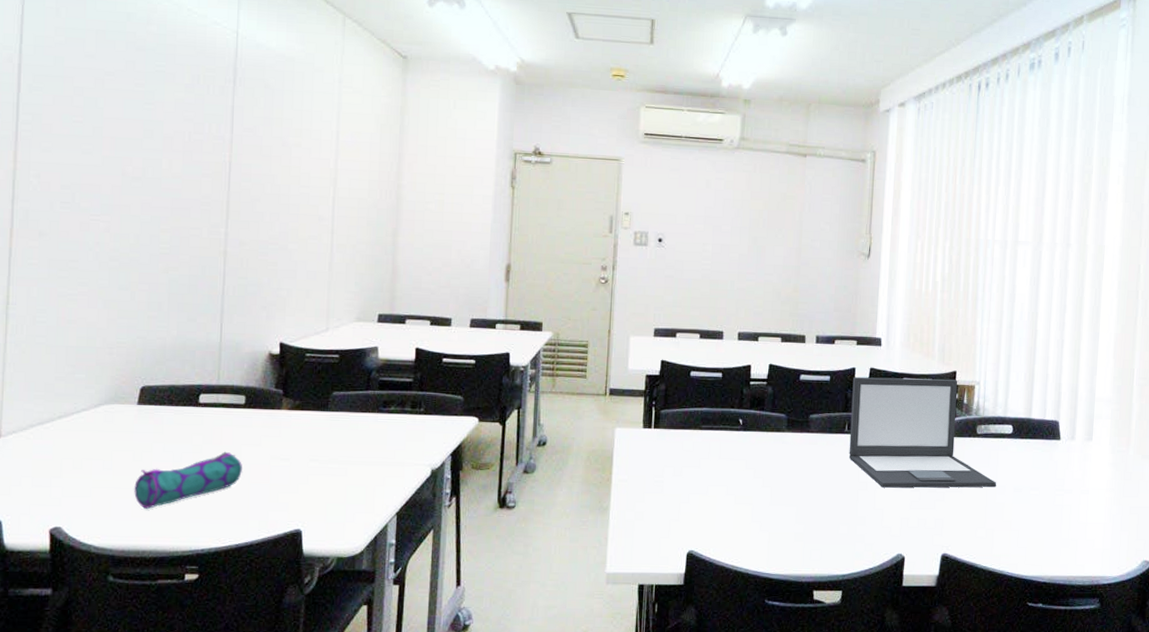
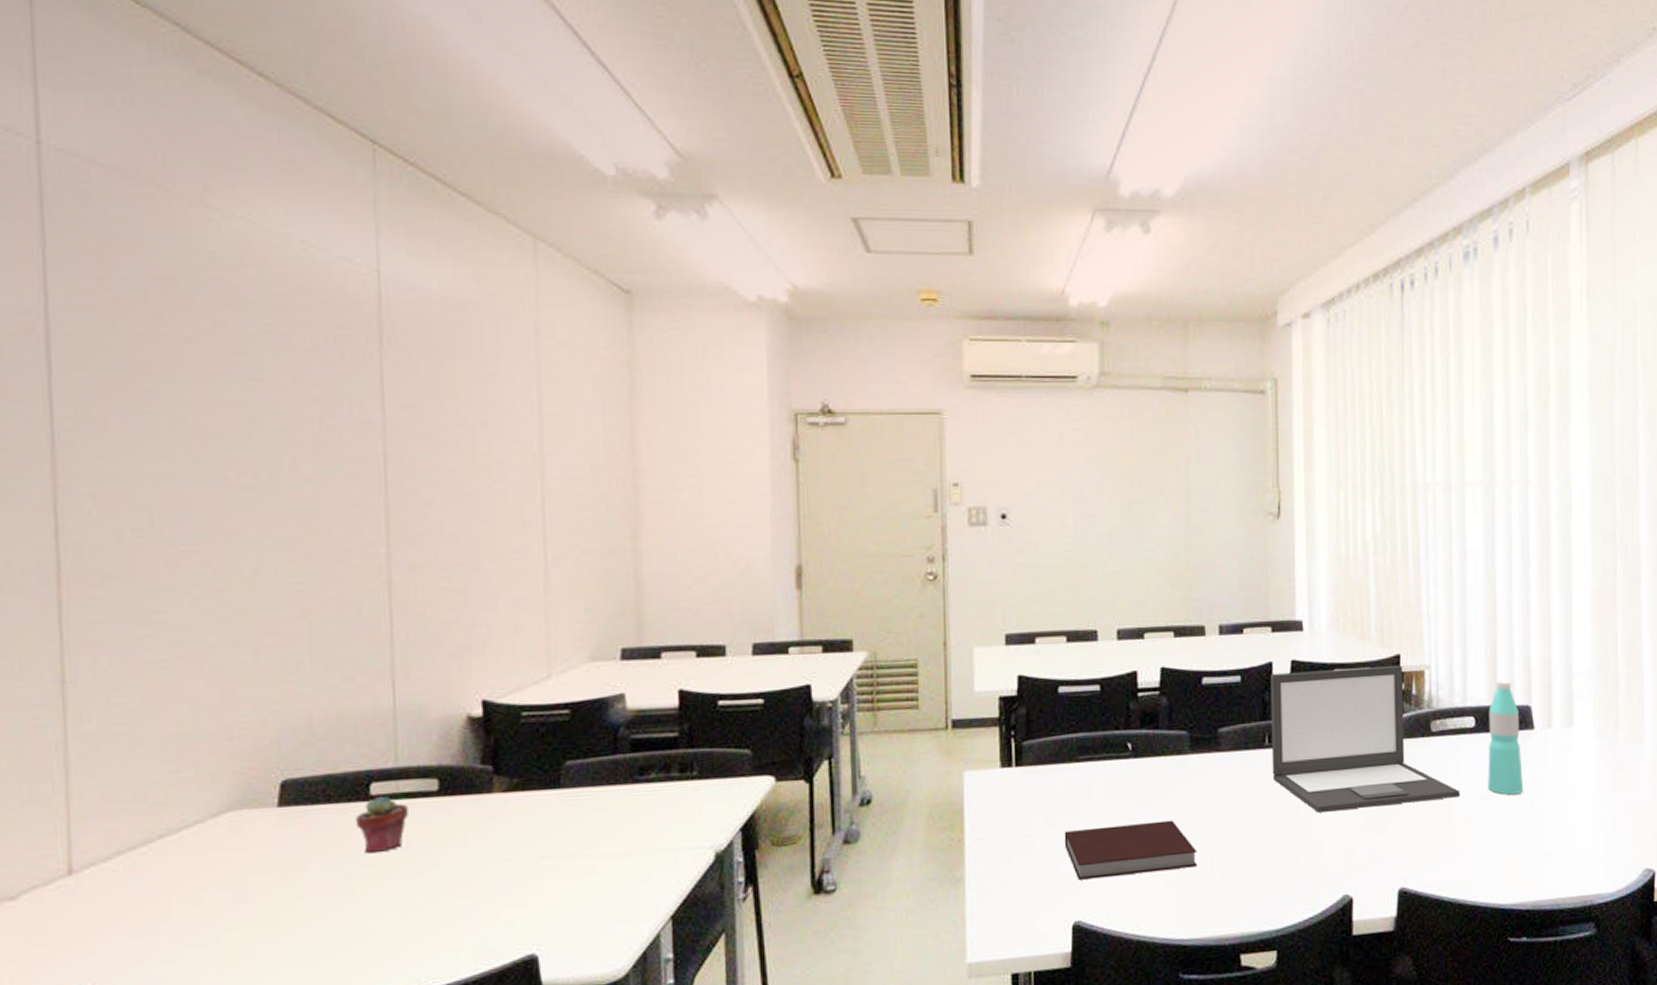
pencil case: present [133,451,242,509] -> none [283,858,443,951]
potted succulent: none [187,404,223,445] -> present [355,796,408,854]
notebook: none [686,480,786,520] -> present [1064,820,1198,880]
water bottle: none [1019,398,1049,490] -> present [1488,680,1523,795]

